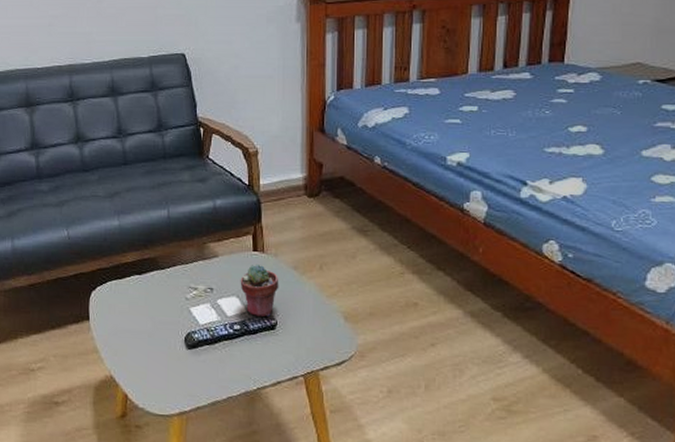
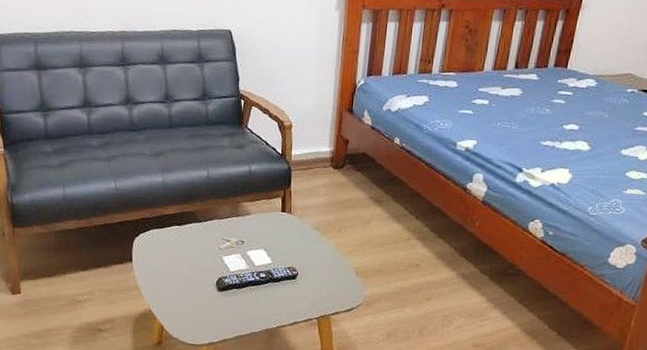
potted succulent: present [240,264,279,318] -> none [268,223,303,269]

